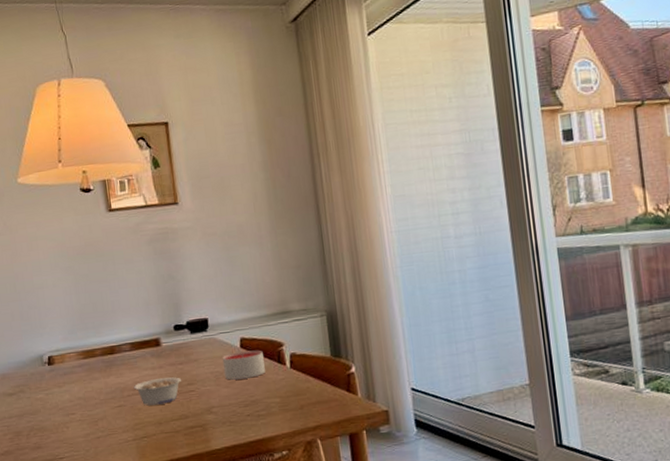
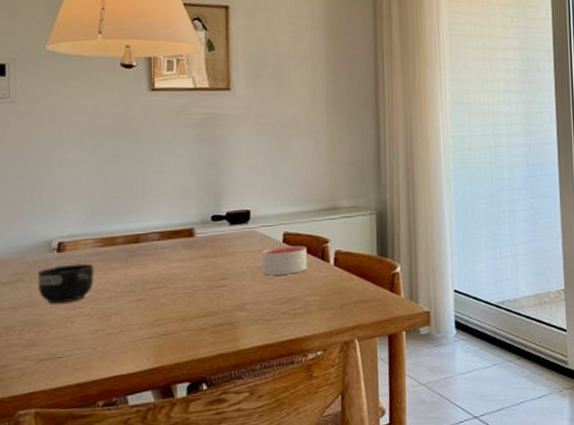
mug: none [35,374,81,412] -> present [37,263,94,304]
legume: present [133,377,181,406] -> none [157,270,213,301]

